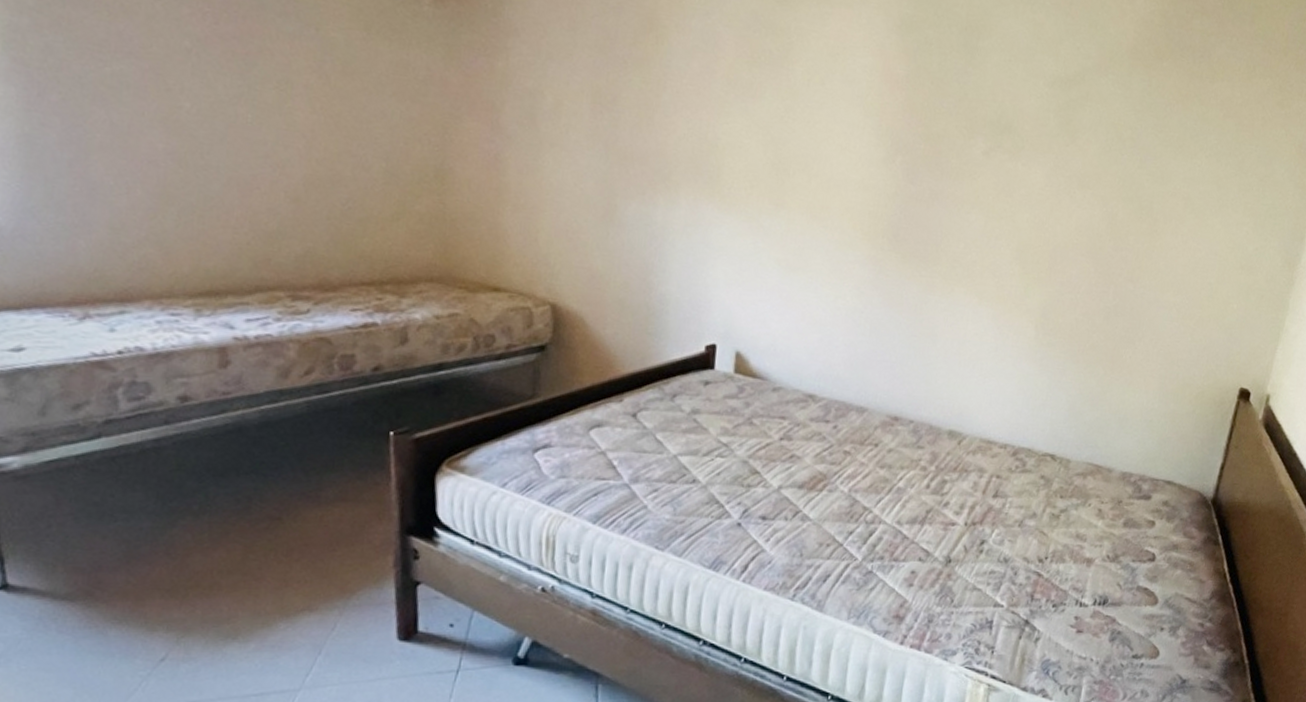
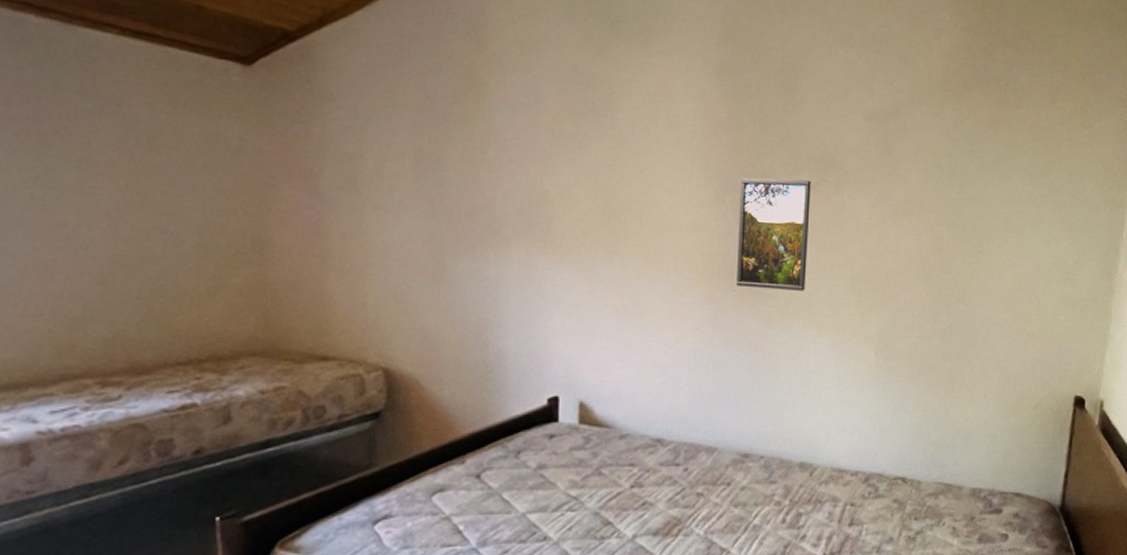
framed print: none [900,138,985,259] -> present [737,178,811,291]

